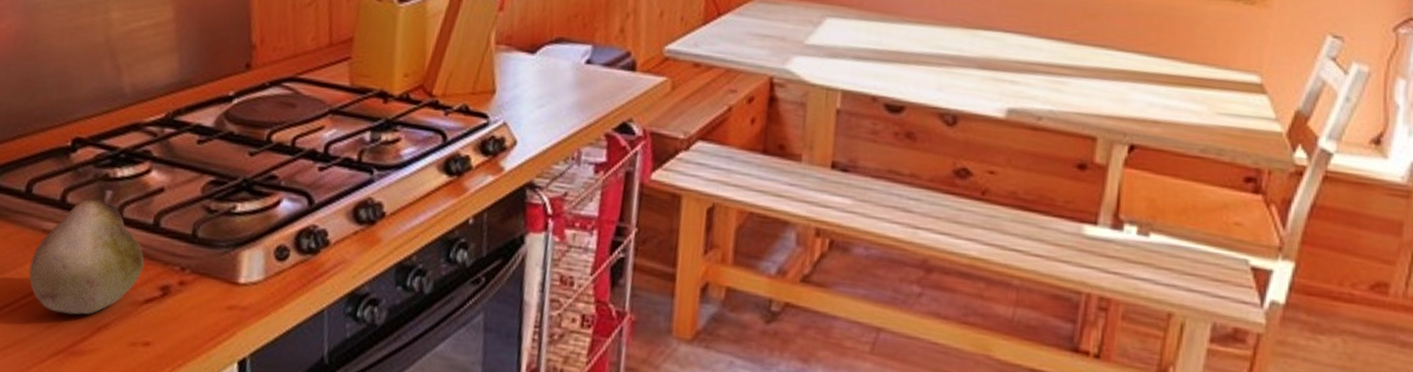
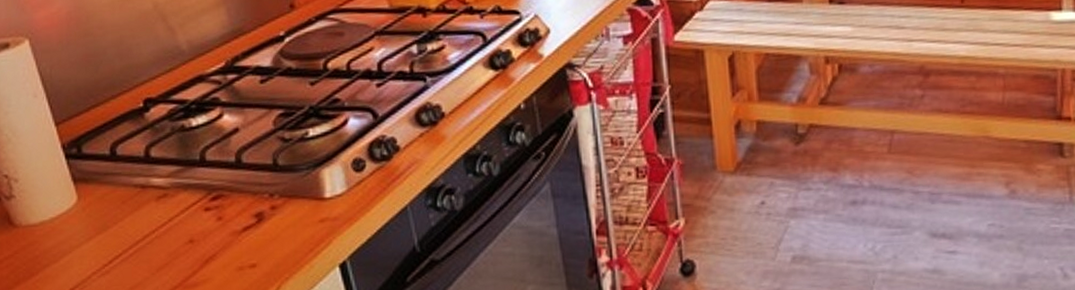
fruit: present [29,189,144,315] -> none [130,138,235,255]

